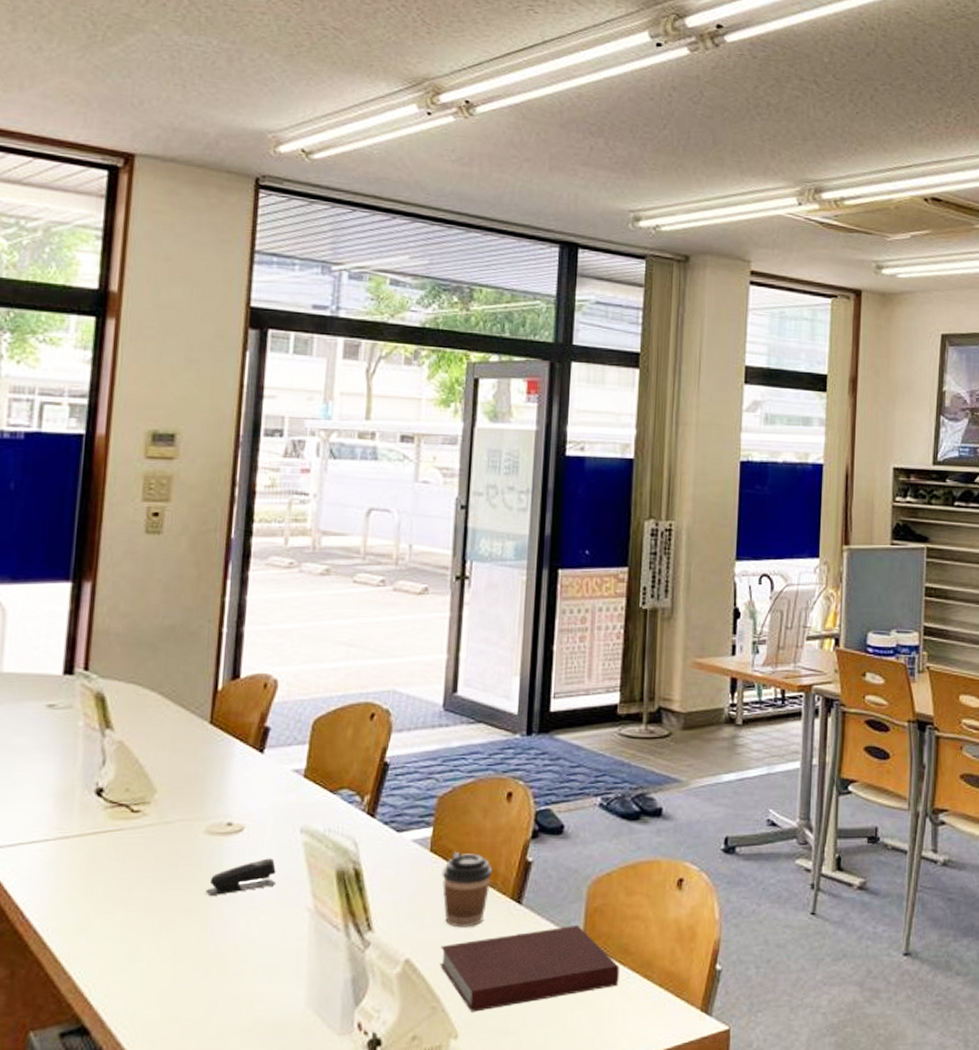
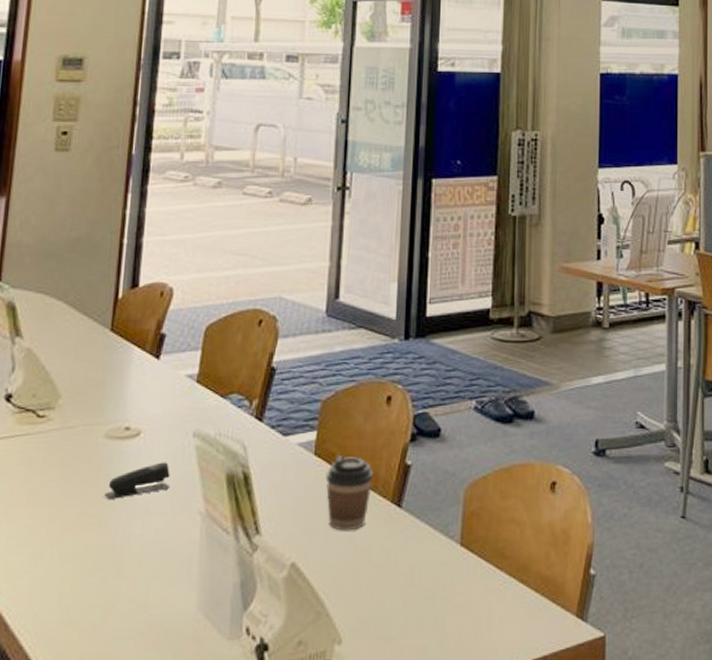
notebook: present [440,925,619,1012] -> none [324,529,496,617]

